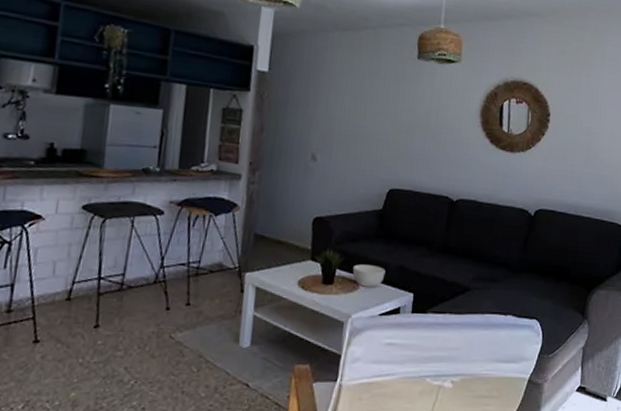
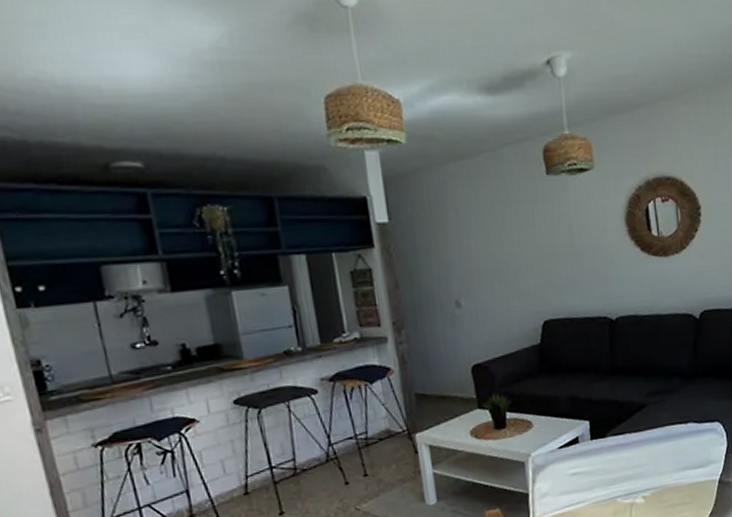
bowl: present [352,264,386,289] -> none [522,400,557,425]

